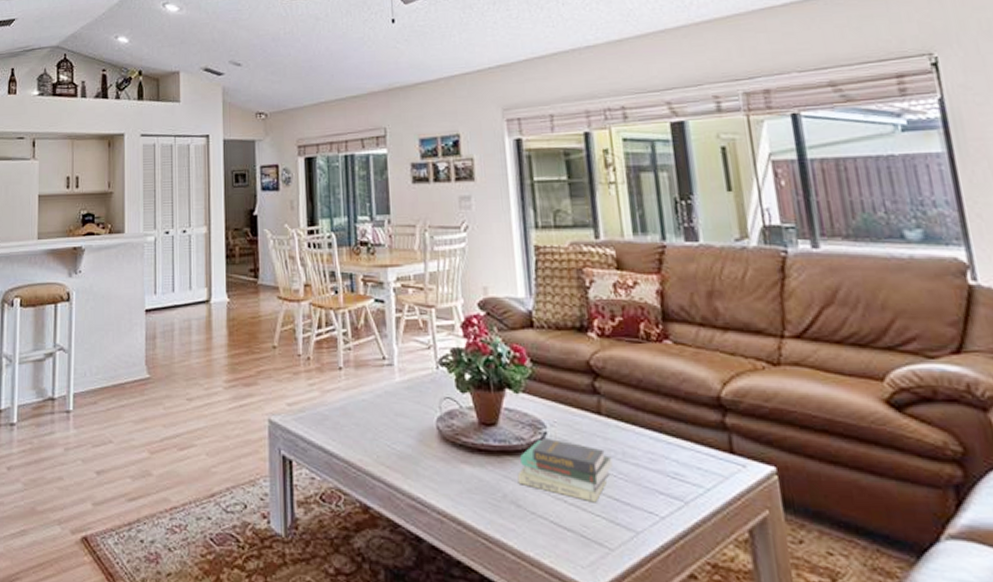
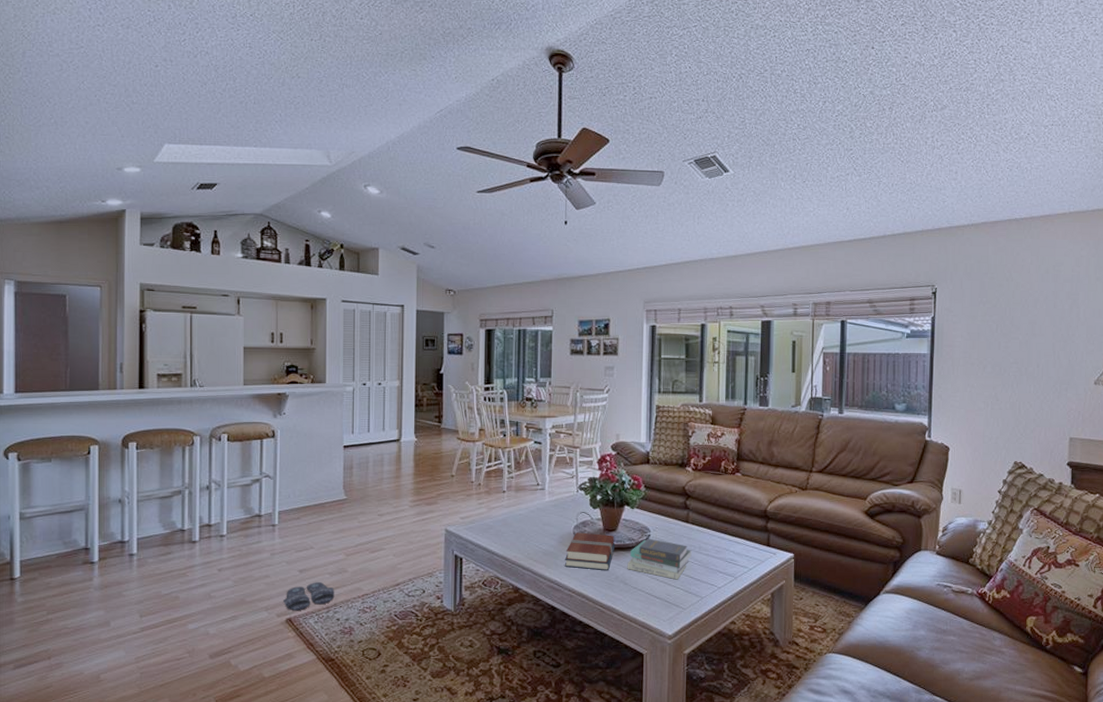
slippers: none [78,488,138,526] -> present [283,582,335,610]
books: none [427,427,498,484] -> present [564,532,615,570]

